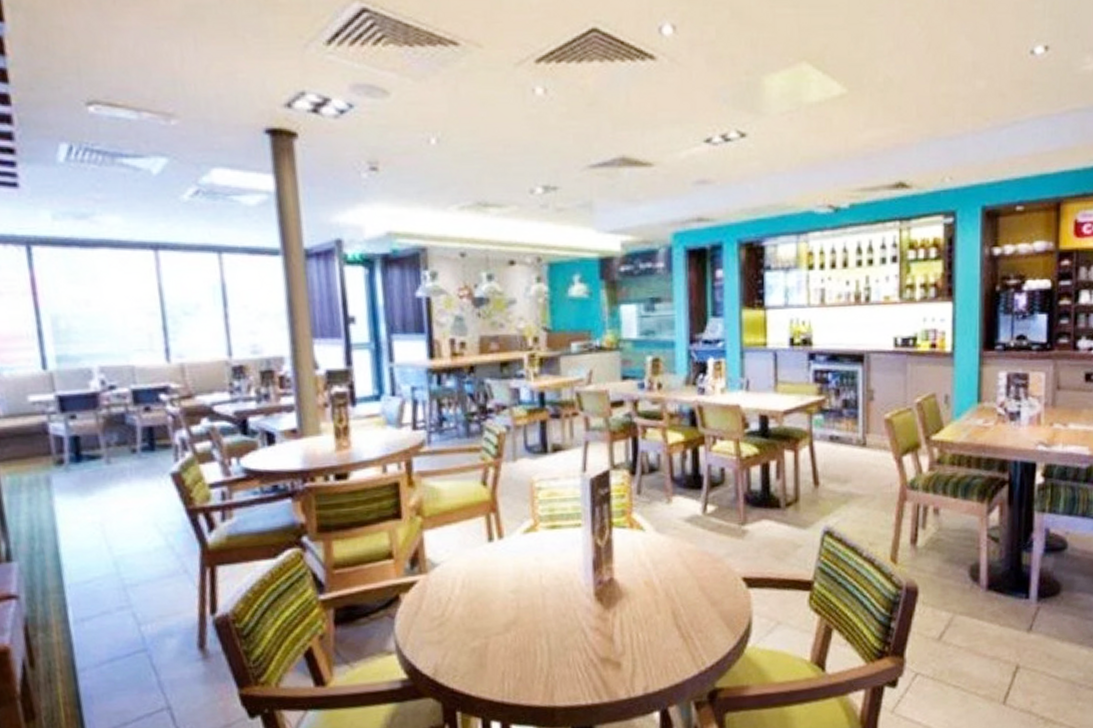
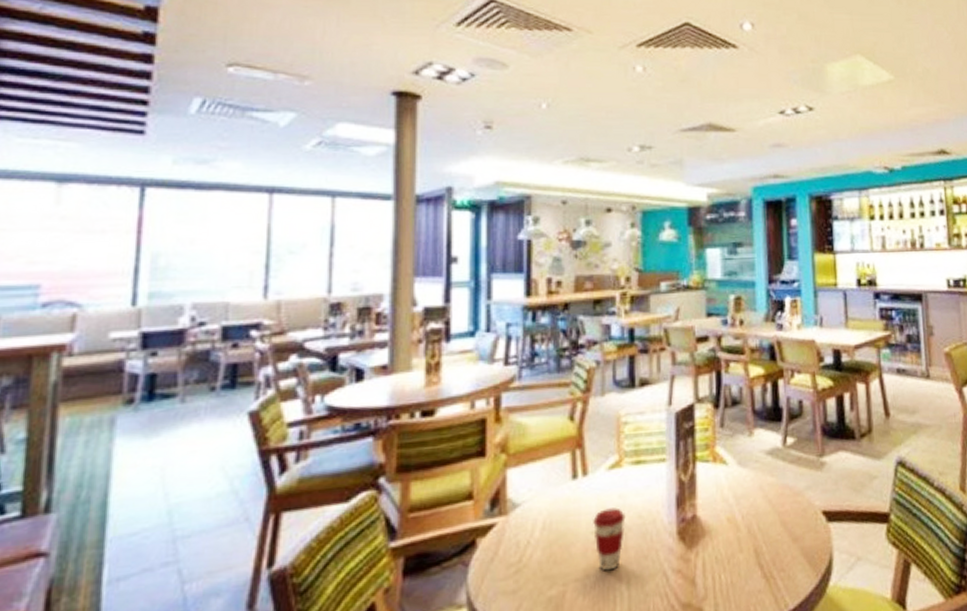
coffee cup: none [511,569,543,627] -> present [593,508,626,571]

